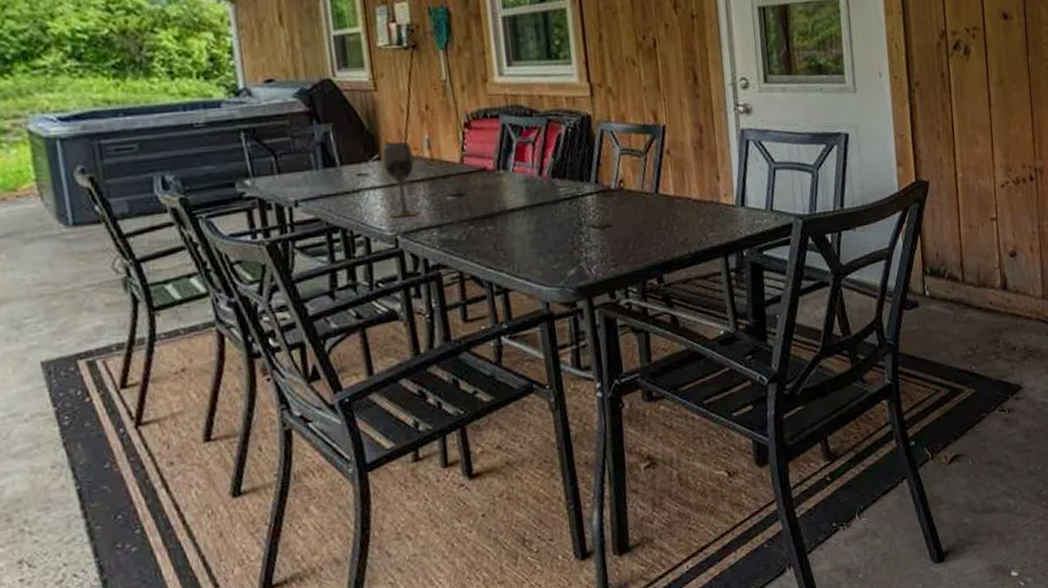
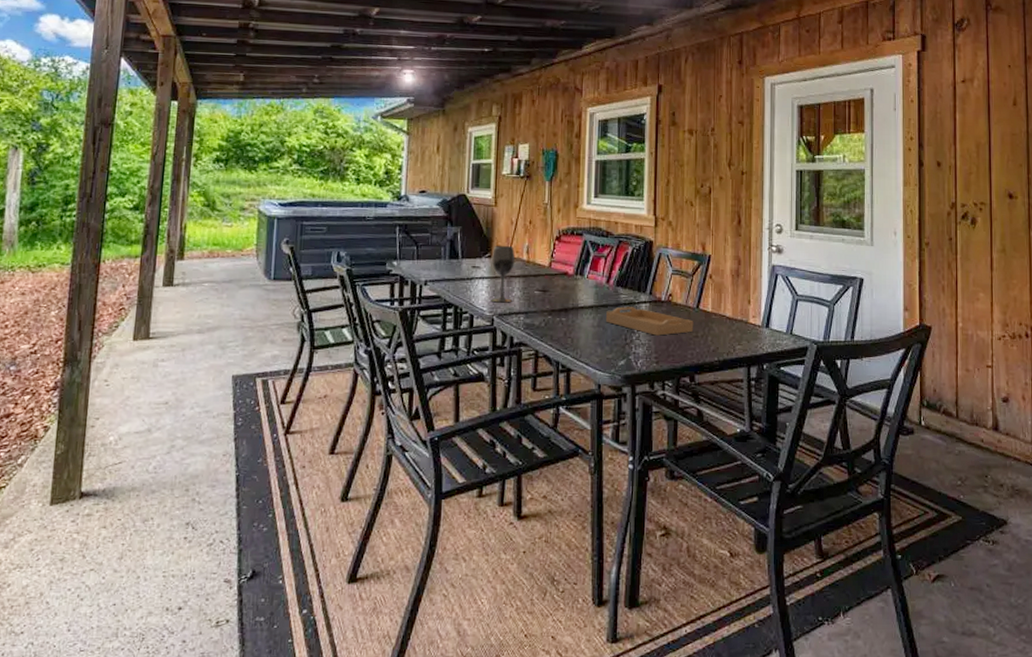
serving tray: none [543,201,655,234] -> present [605,306,694,336]

